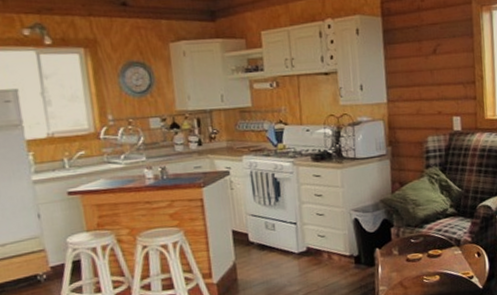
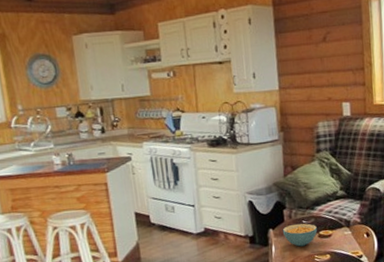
cereal bowl: none [389,242,427,267] -> present [282,223,318,247]

